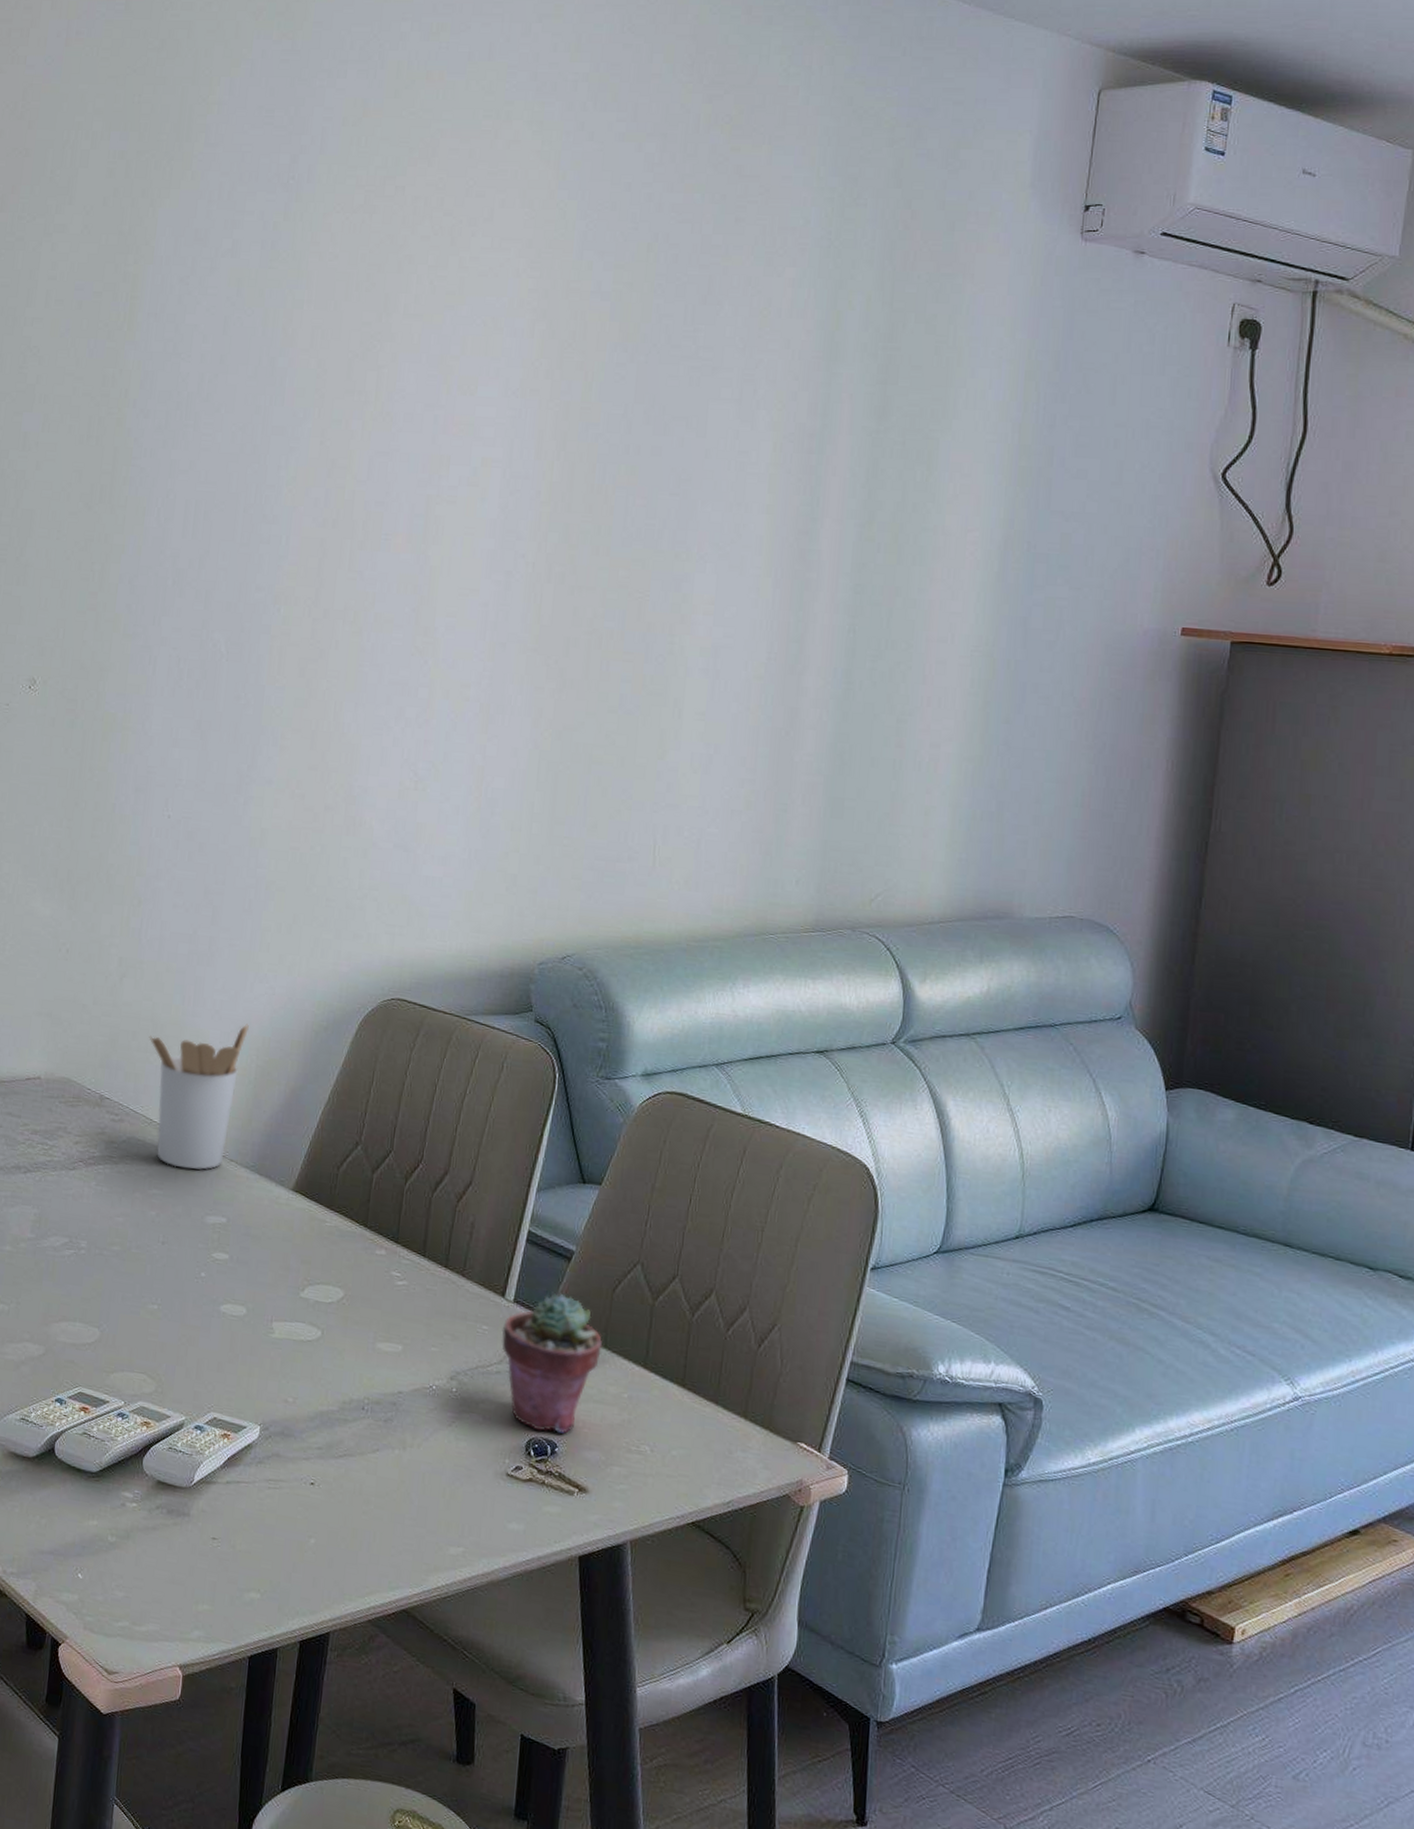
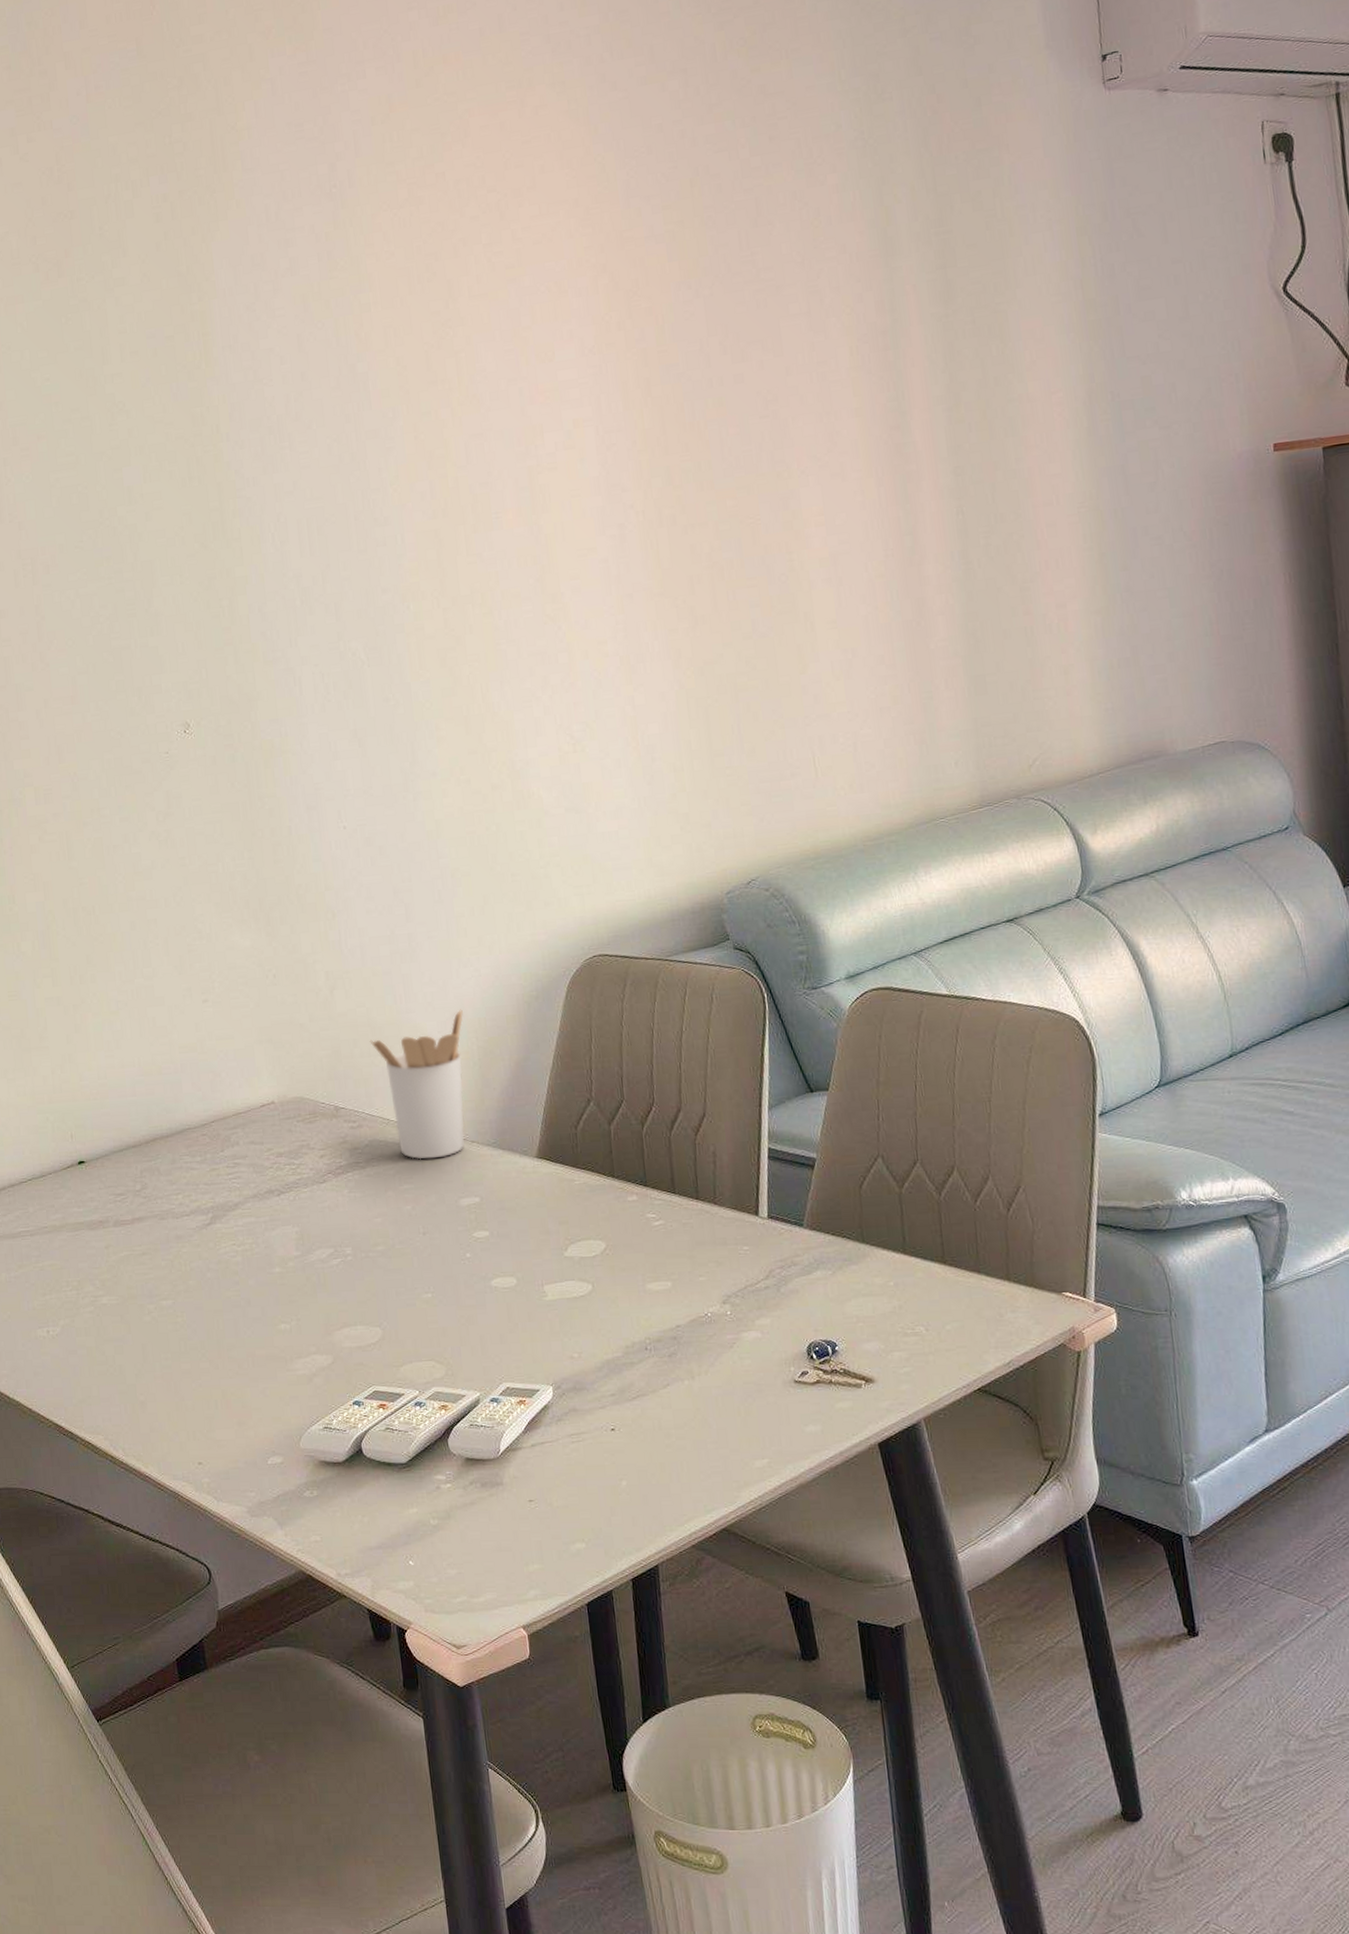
potted succulent: present [501,1293,603,1434] -> none [762,1201,861,1334]

